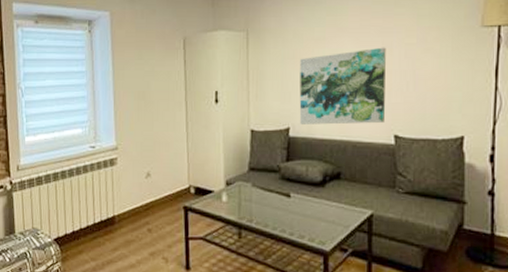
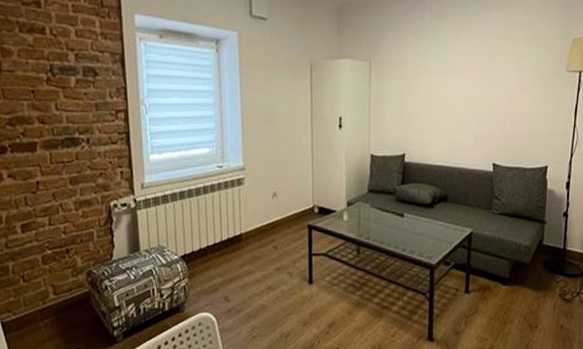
wall art: present [299,47,386,125] -> none [414,84,490,153]

